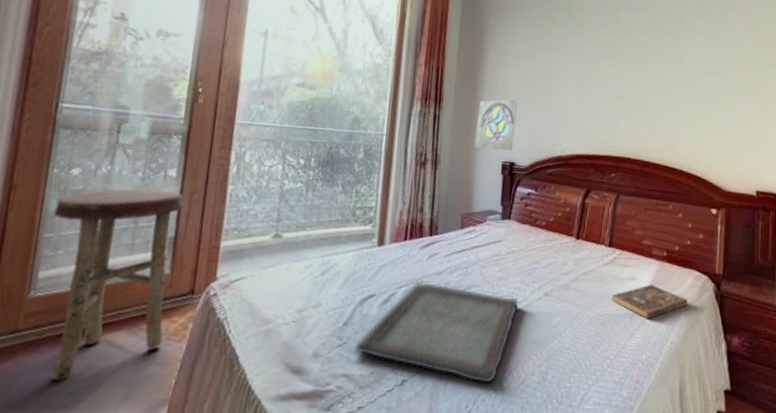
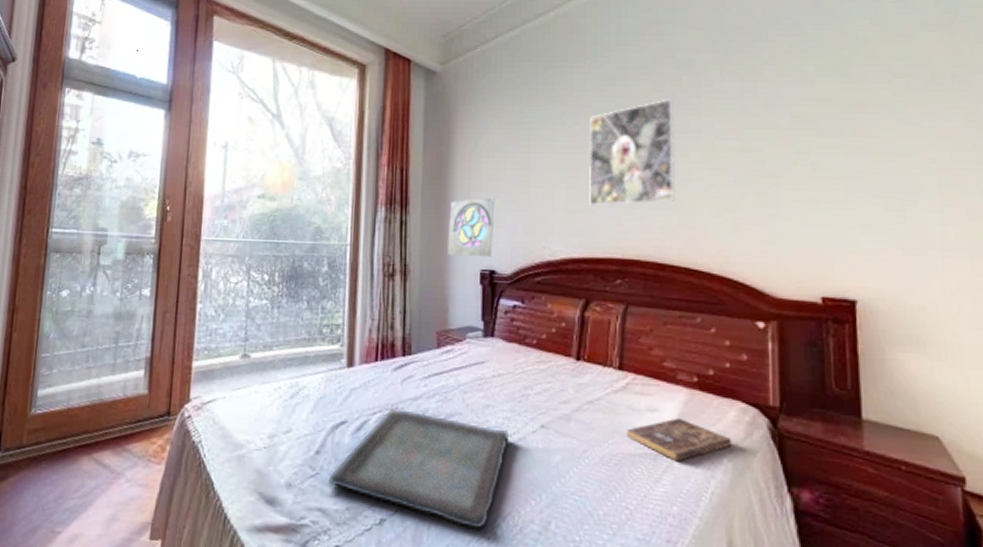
stool: present [51,188,184,380] -> none [48,308,158,496]
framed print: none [594,28,664,113] -> present [588,98,676,207]

